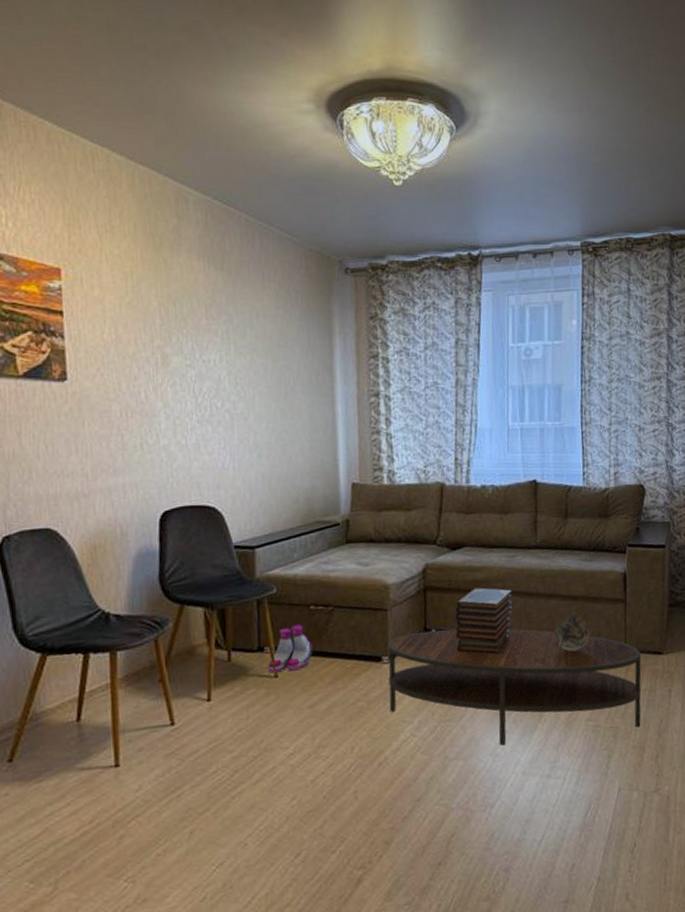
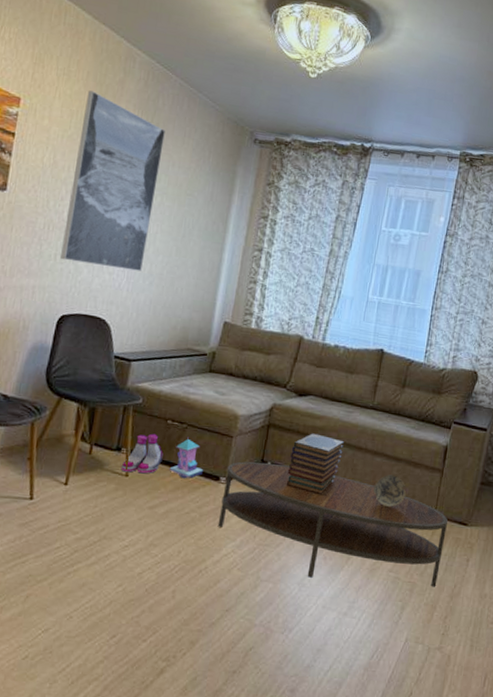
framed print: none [139,245,246,449] -> present [60,90,165,271]
toy house: none [323,620,362,667] -> present [169,437,204,479]

